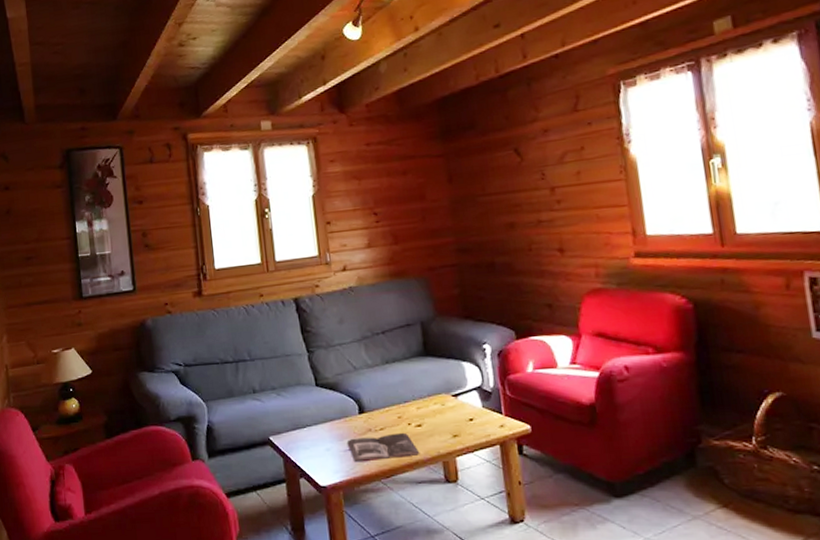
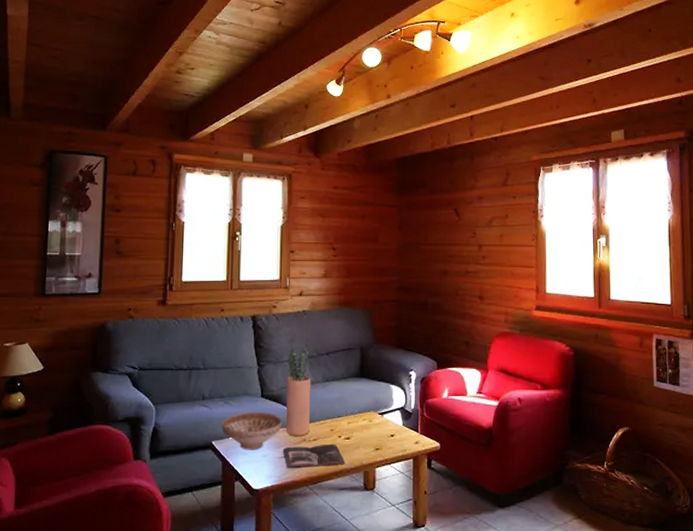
decorative bowl: none [276,402,343,444] -> present [221,412,283,450]
vase: none [339,317,374,427] -> present [286,338,311,436]

